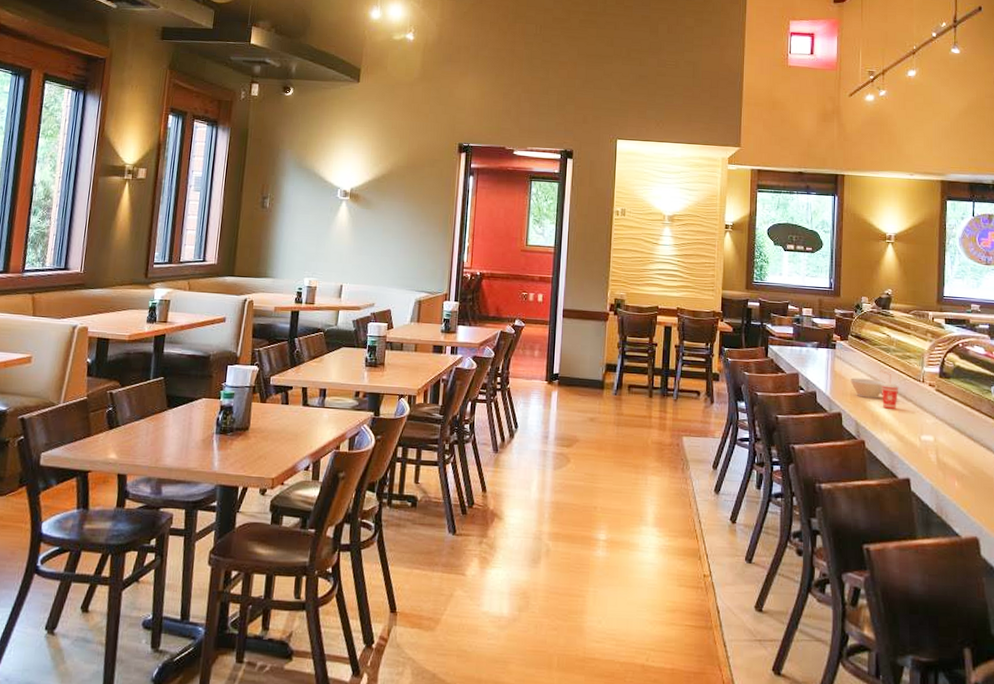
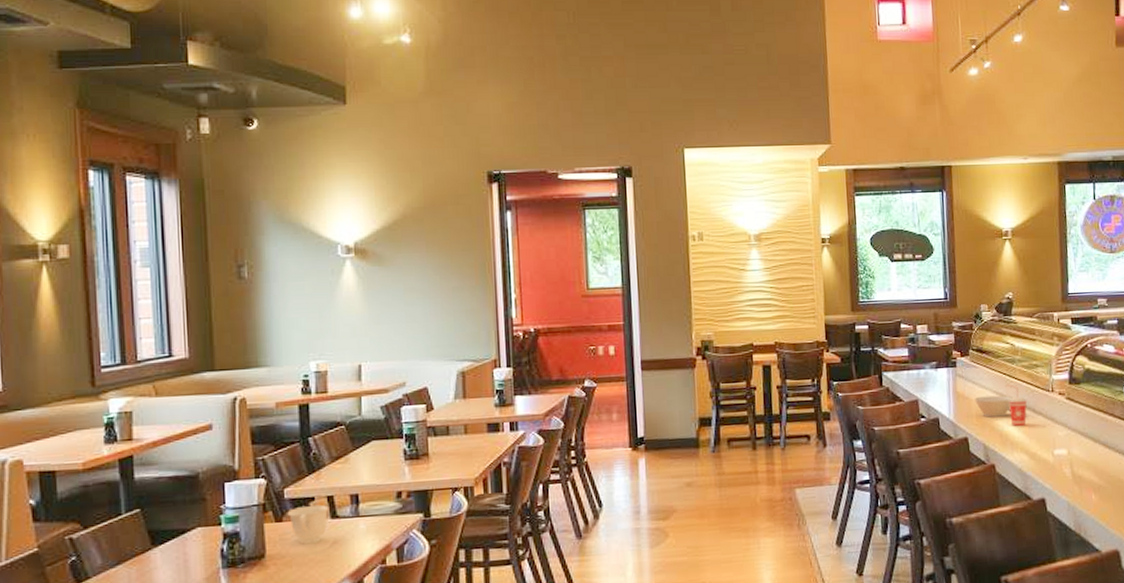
teacup: none [270,392,303,425] -> present [287,504,329,545]

